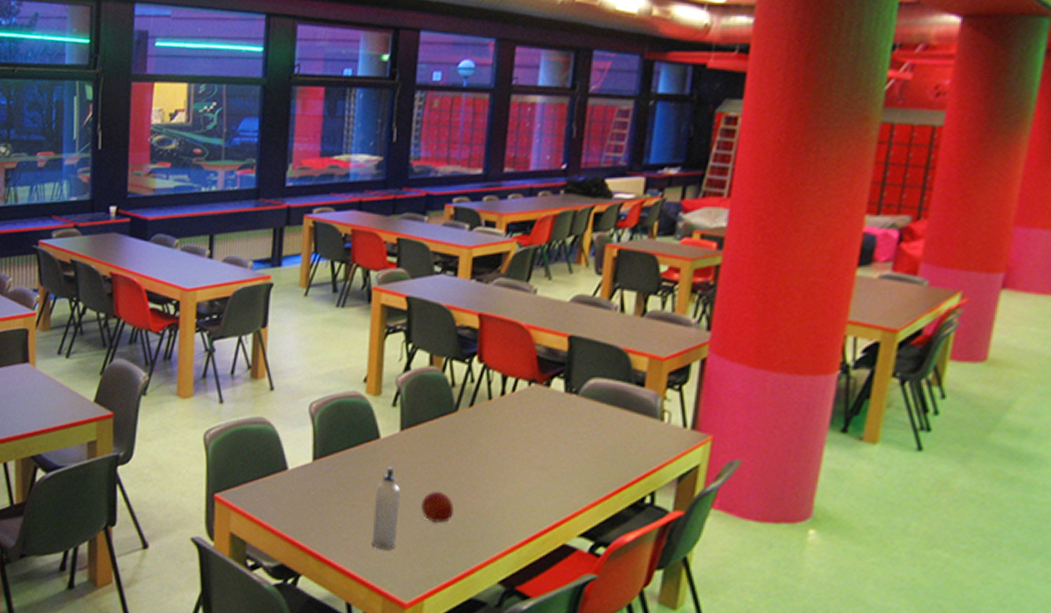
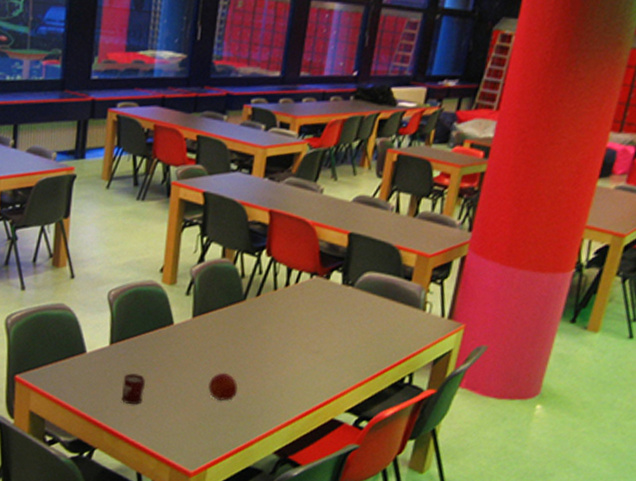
cup: none [326,491,352,527] -> present [121,373,145,405]
water bottle: present [372,467,401,550] -> none [162,350,191,425]

